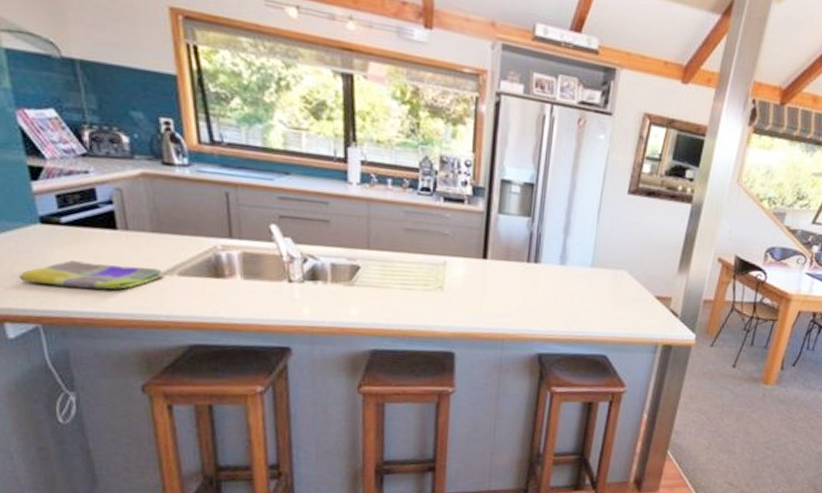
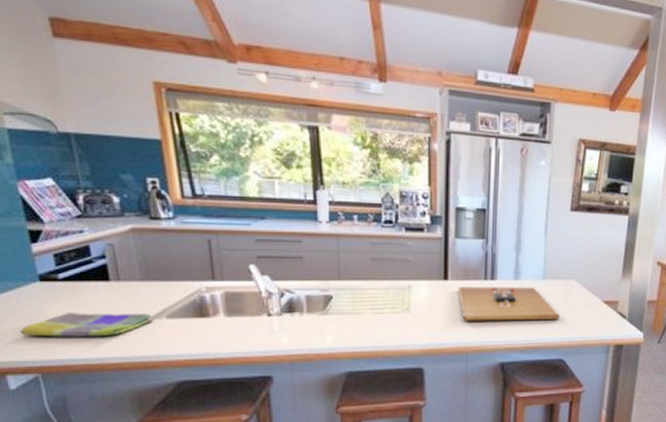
cutting board: none [497,267,606,312] -> present [457,286,560,321]

